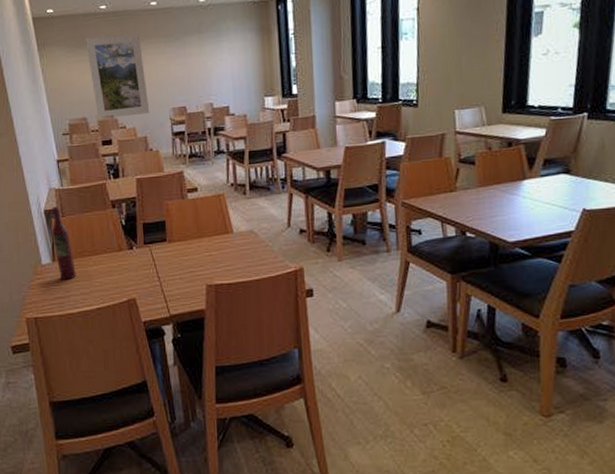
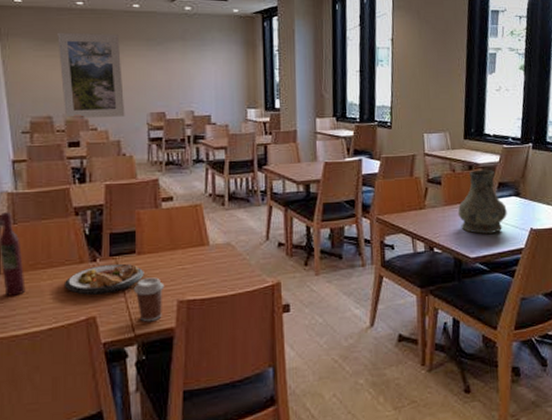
plate: none [108,250,176,279] -> present [65,263,144,295]
coffee cup: none [166,263,194,304] -> present [133,277,165,322]
vase: none [494,146,554,217] -> present [457,170,507,235]

